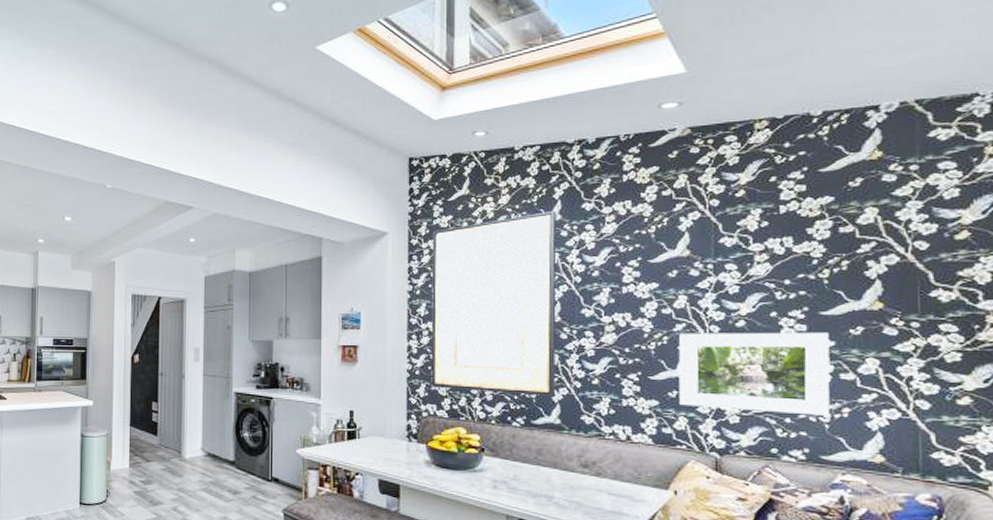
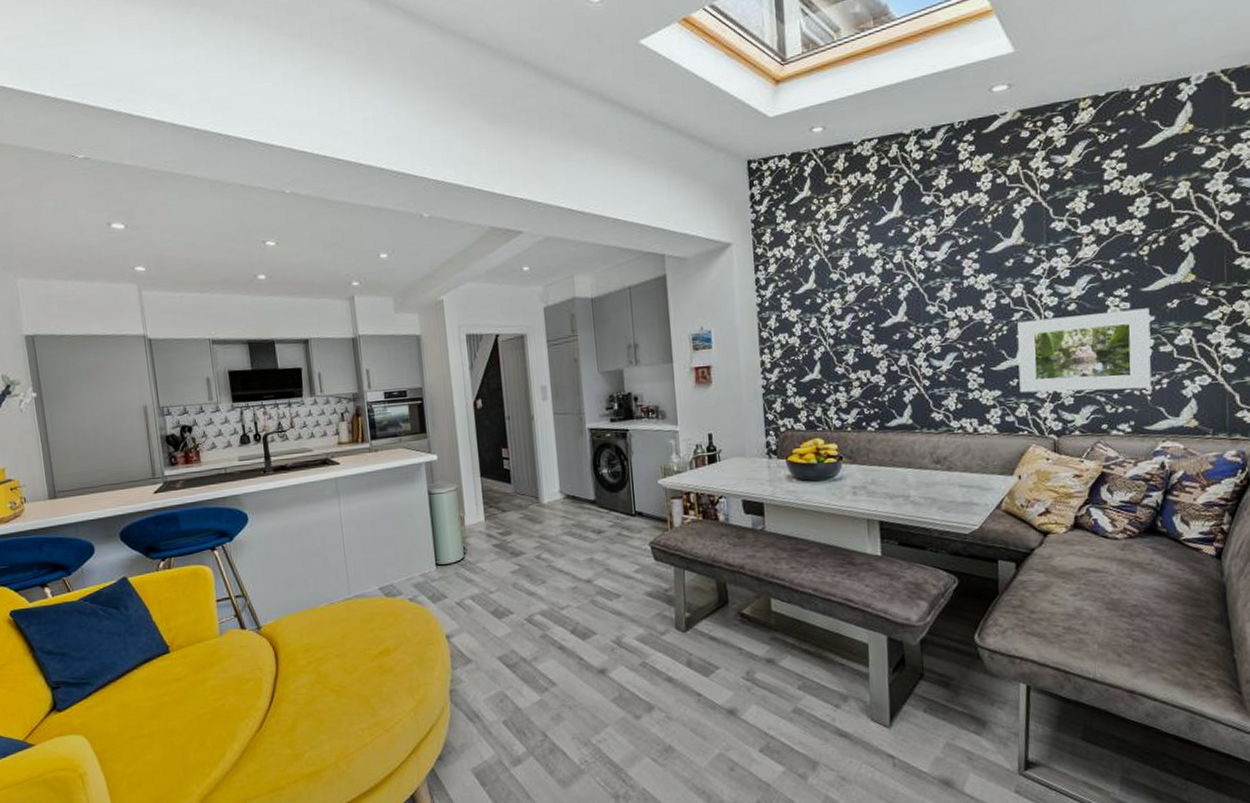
home mirror: present [431,210,557,397] -> none [776,206,907,402]

